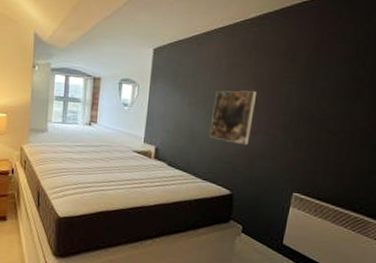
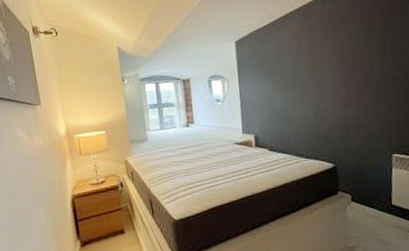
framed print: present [209,90,256,146] -> none [302,64,342,118]

